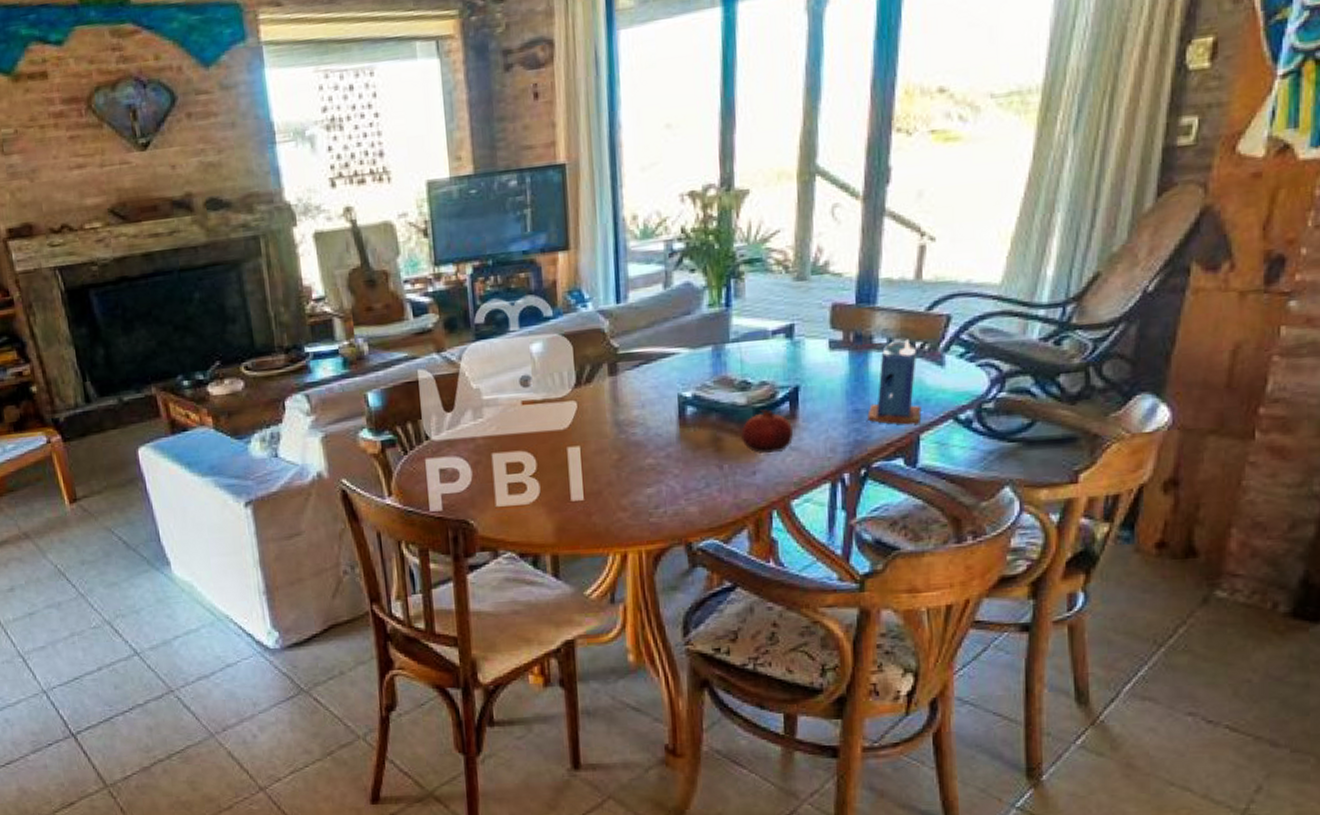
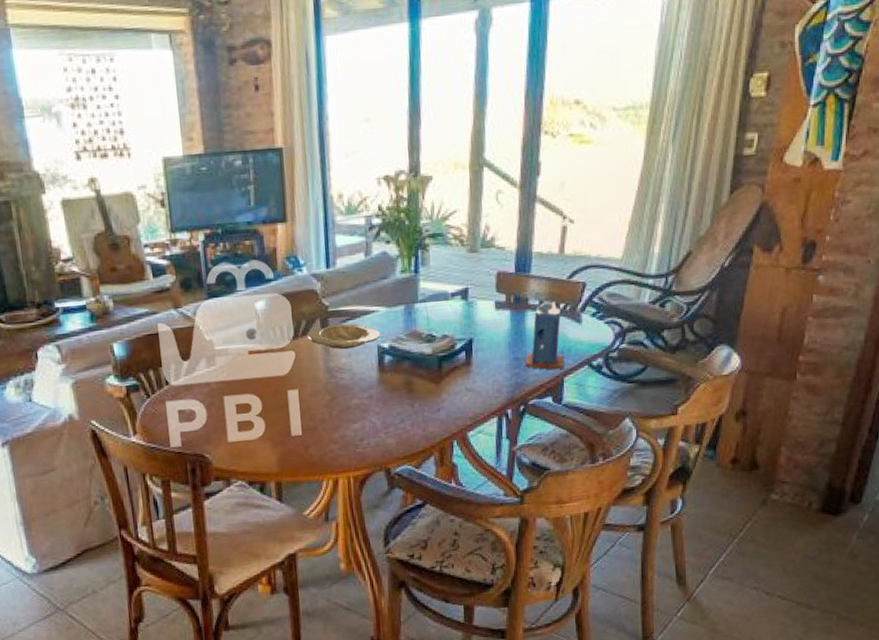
plate: none [592,368,683,400] -> present [307,323,381,350]
fruit: present [741,409,793,454] -> none [428,358,468,395]

